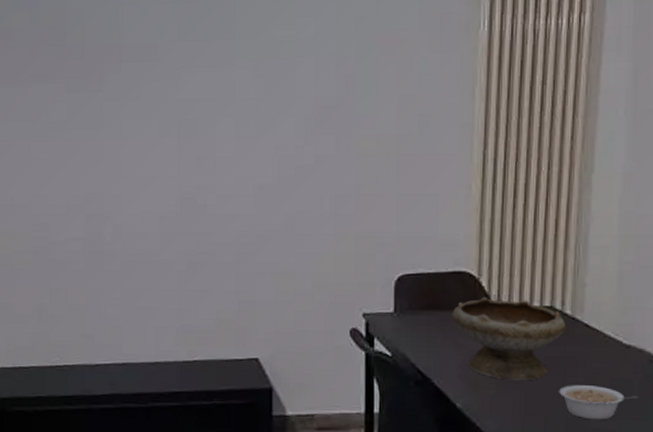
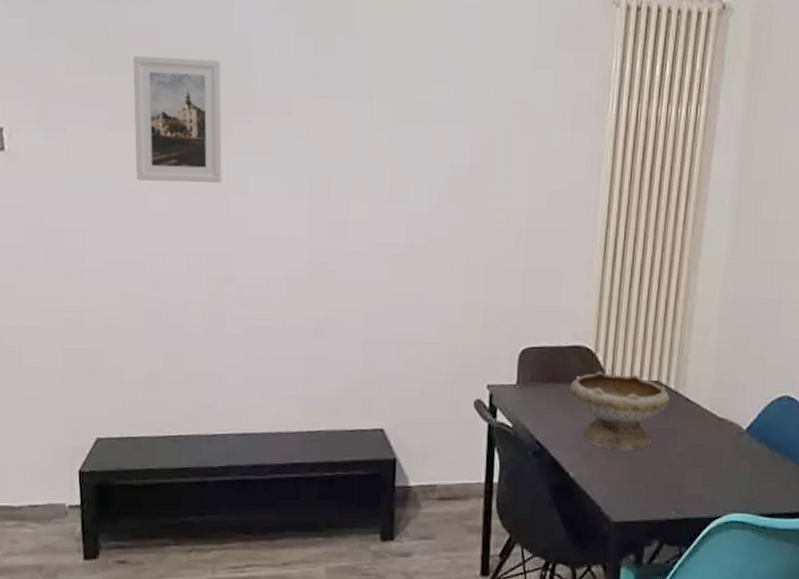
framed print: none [15,16,96,131] -> present [133,55,222,183]
legume: present [559,385,639,420] -> none [660,455,727,487]

